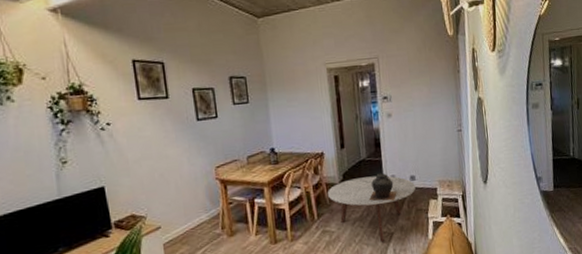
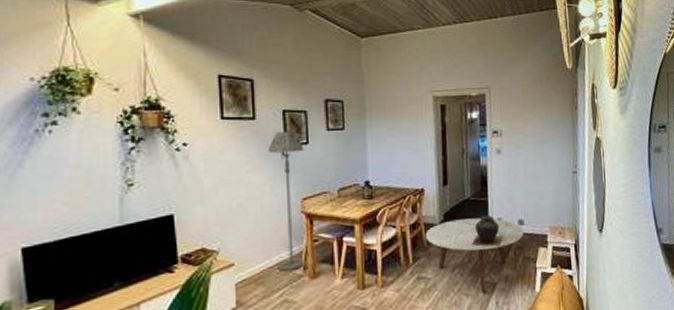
floor lamp: none [181,106,224,231] -> present [267,131,306,271]

